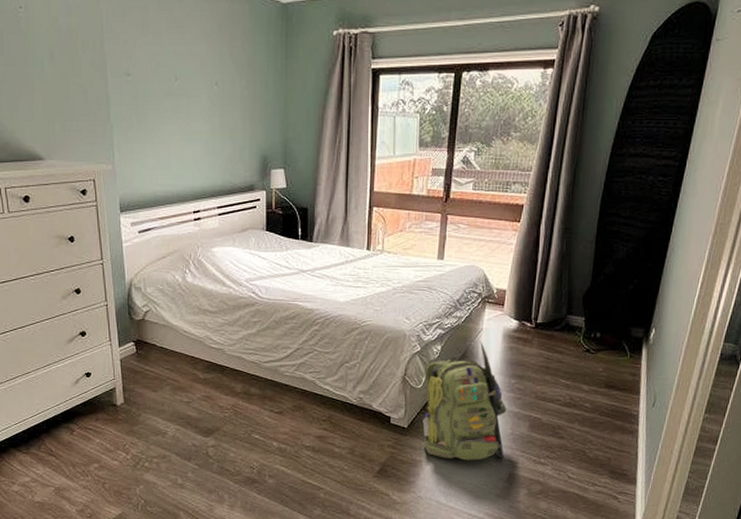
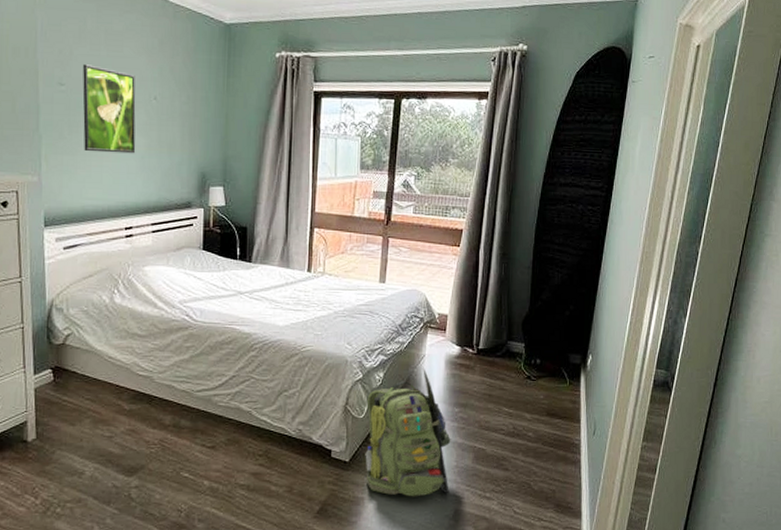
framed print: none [147,53,200,140] -> present [82,64,136,154]

